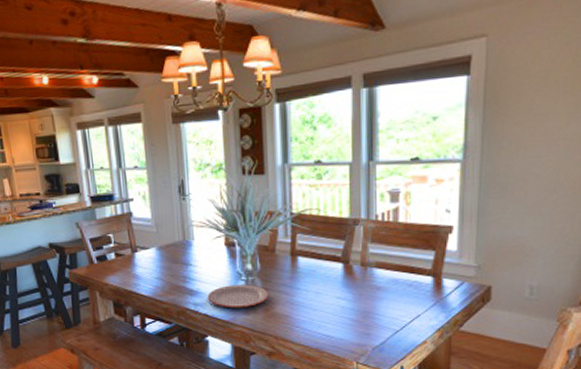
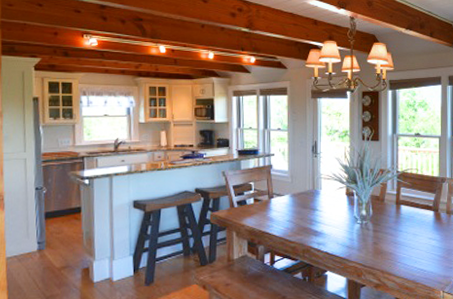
plate: present [207,284,269,309] -> none [329,227,378,247]

